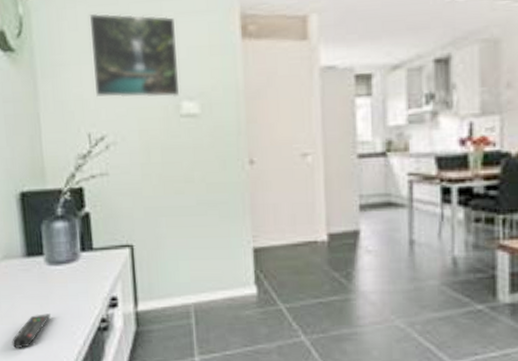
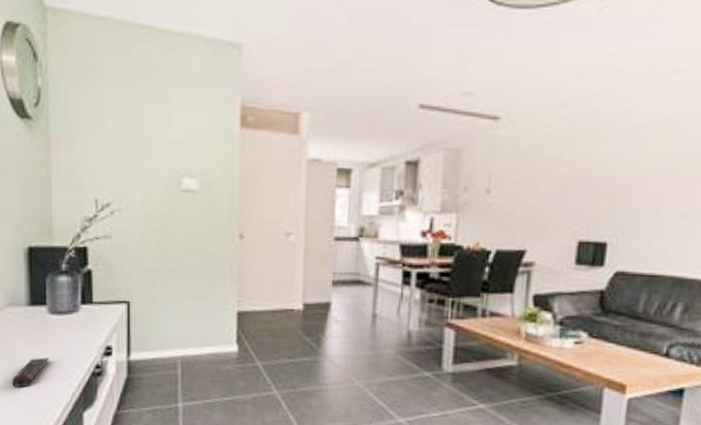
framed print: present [89,12,180,98] -> none [103,91,182,174]

